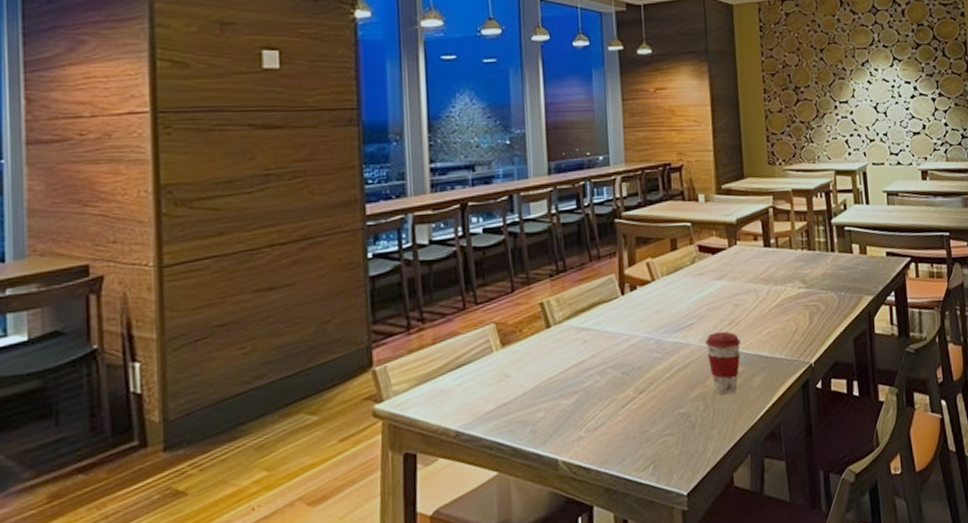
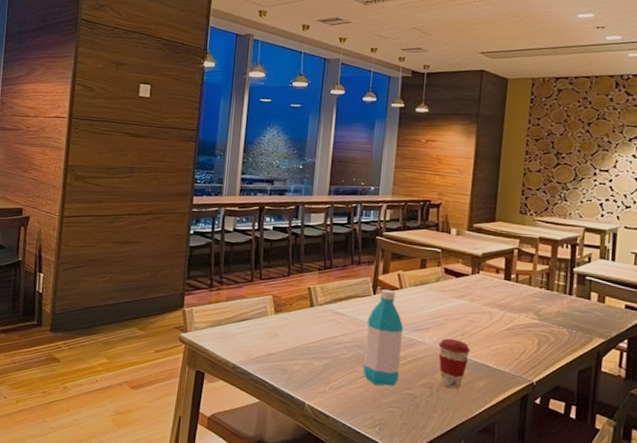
water bottle: none [618,285,667,413] -> present [362,289,404,387]

